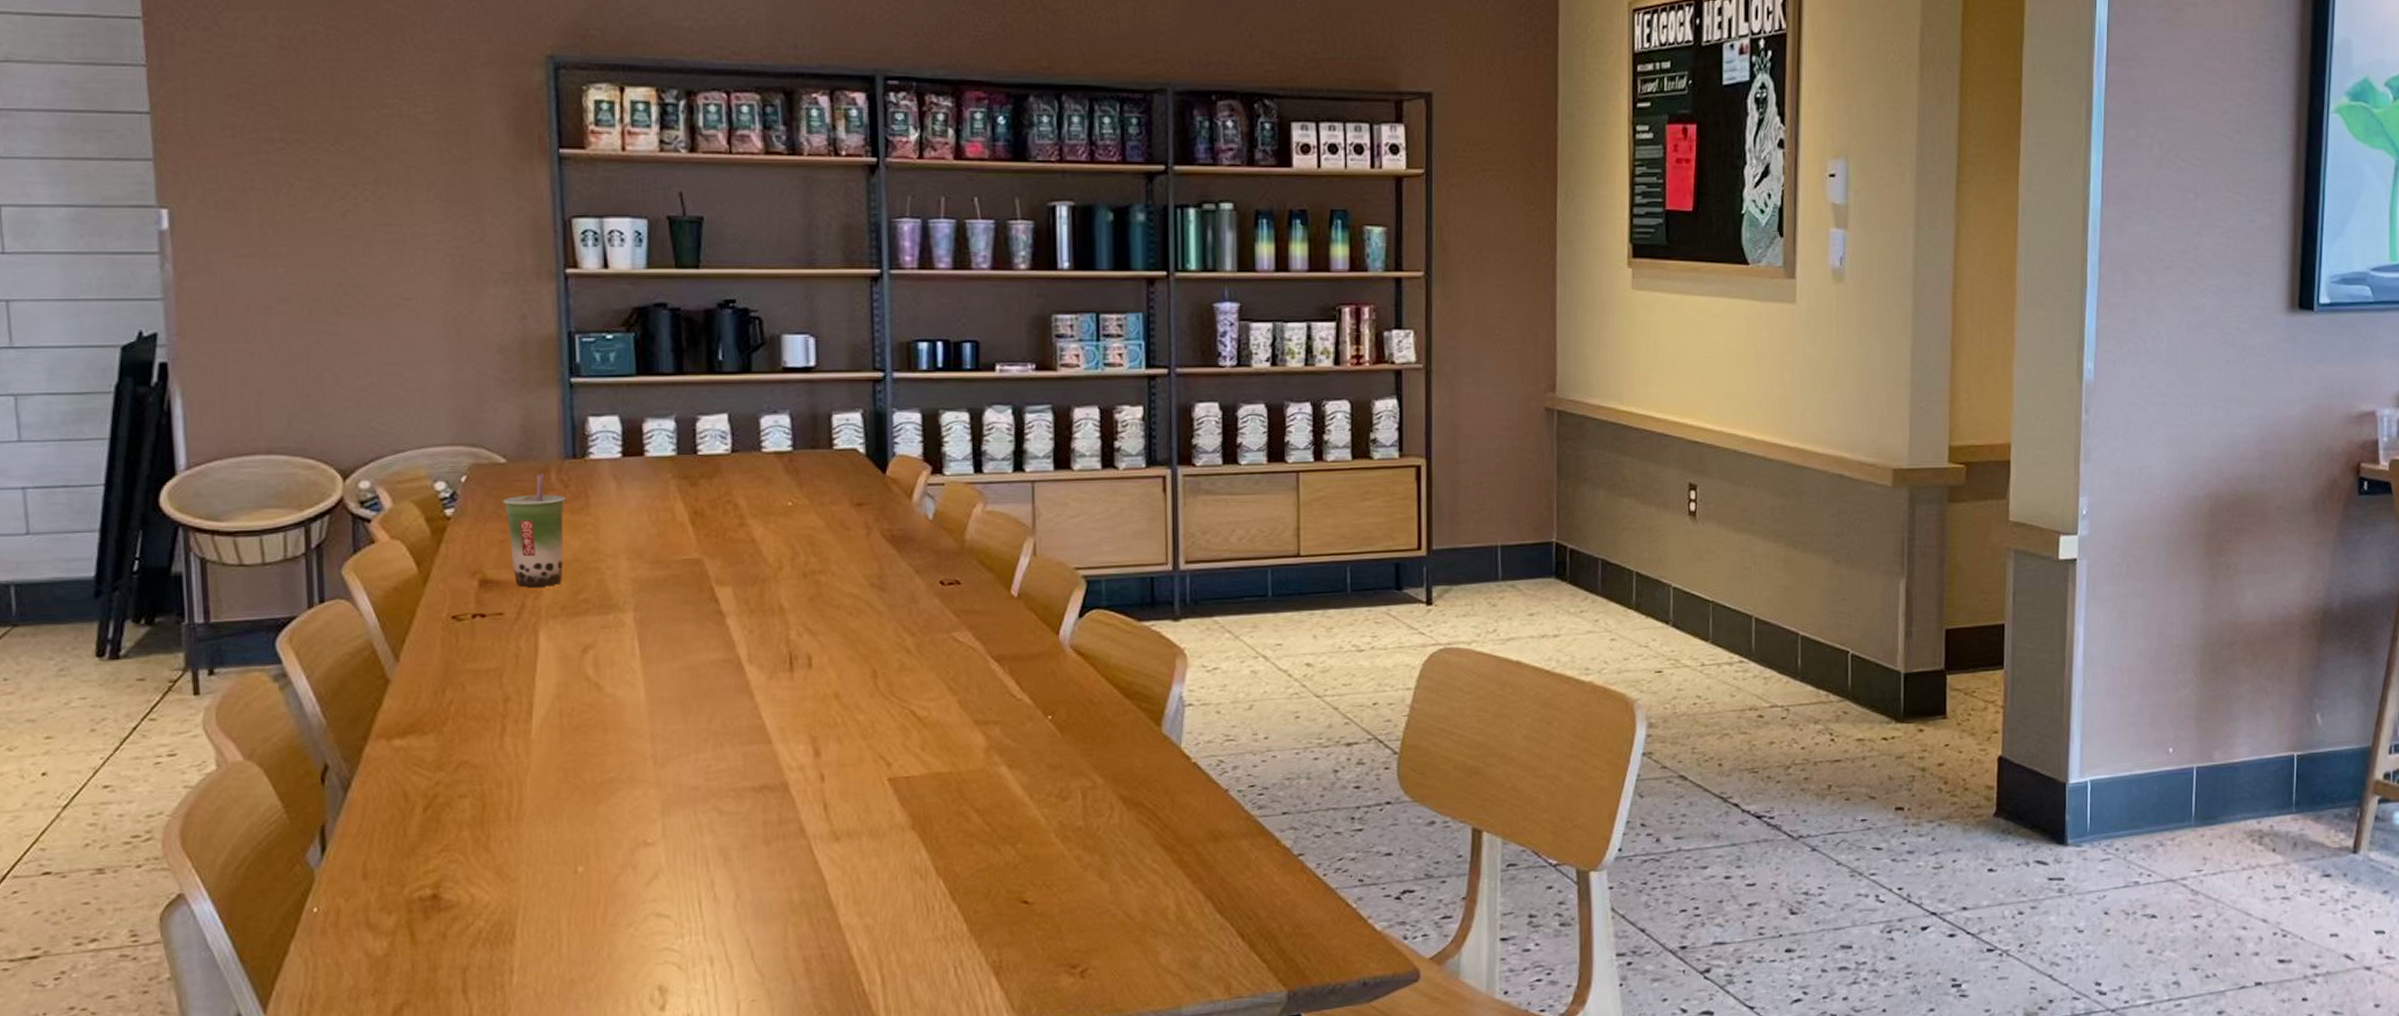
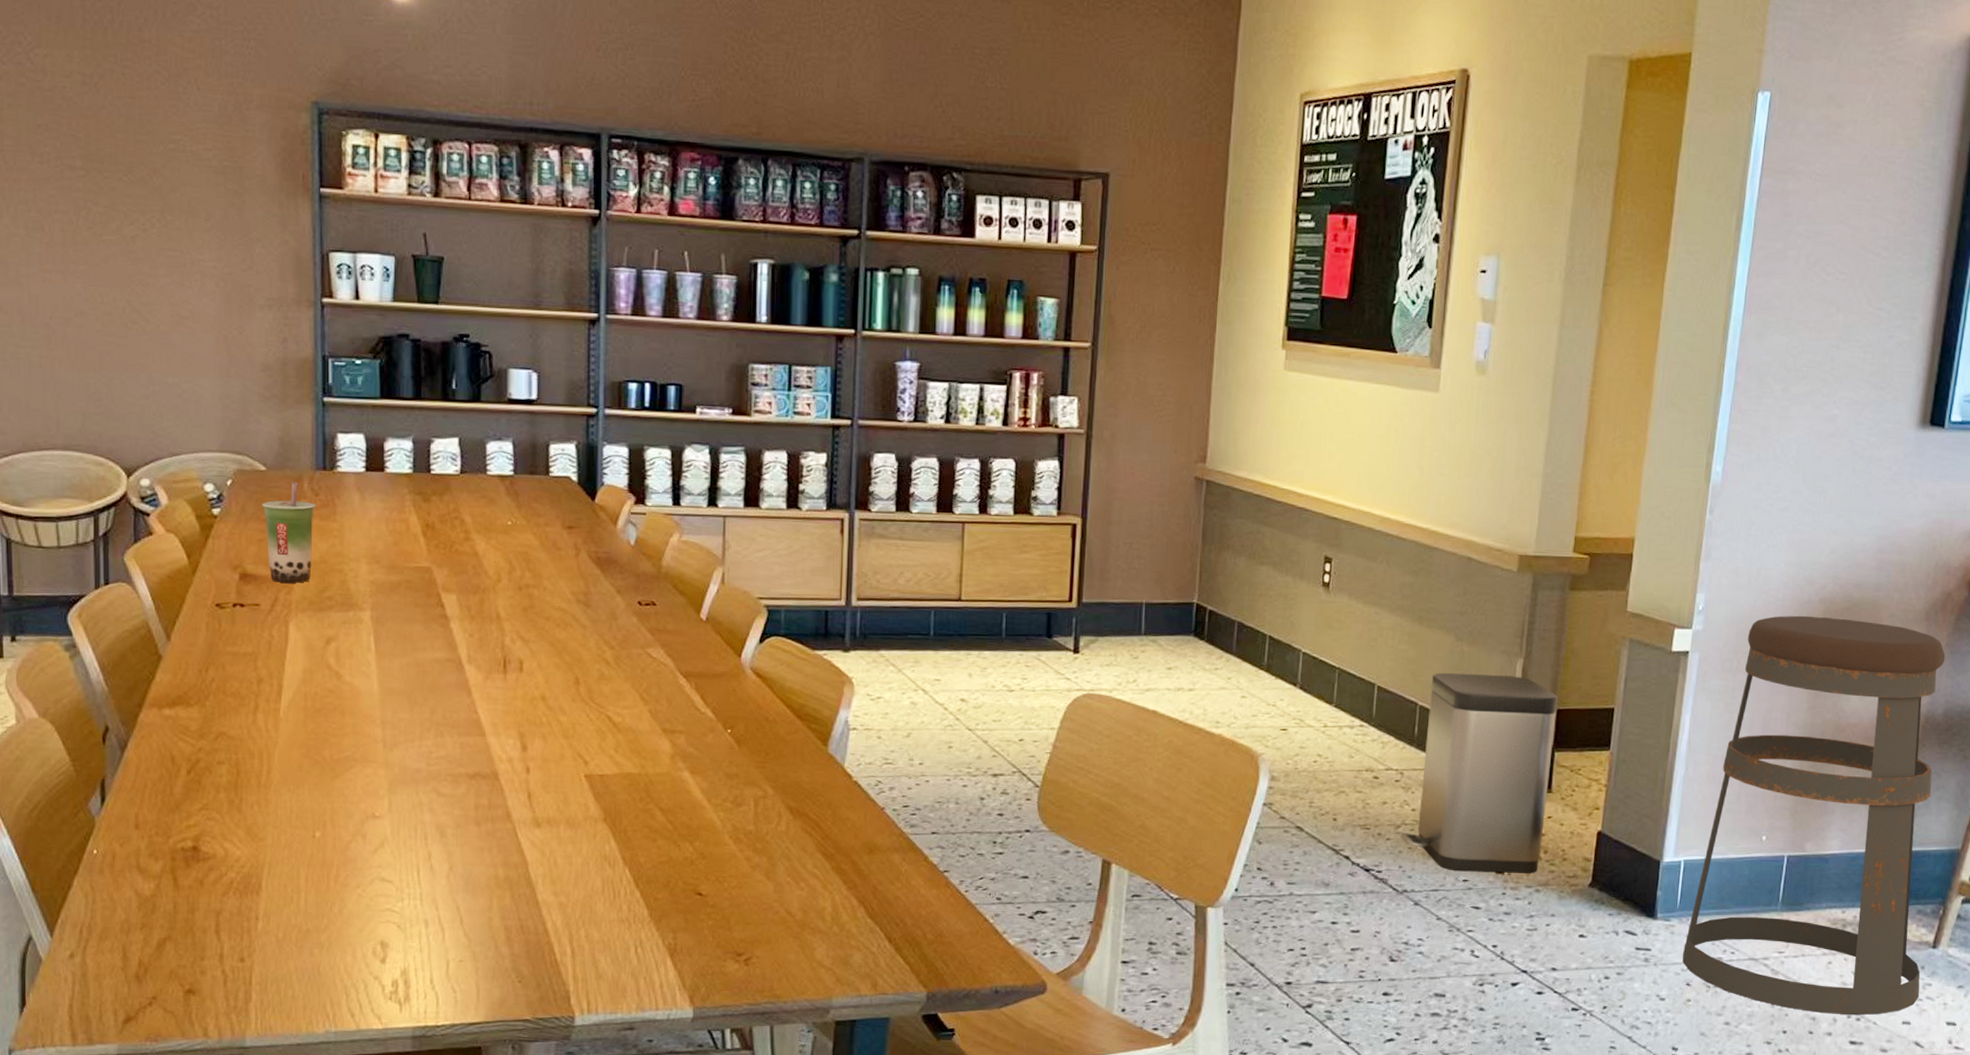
pedal bin: none [1790,597,1945,810] -> present [1400,672,1558,873]
bar stool: none [2098,513,2345,932] -> present [1682,615,1946,1016]

